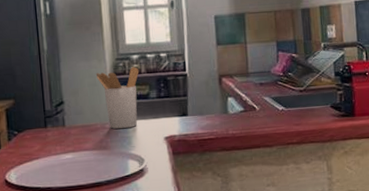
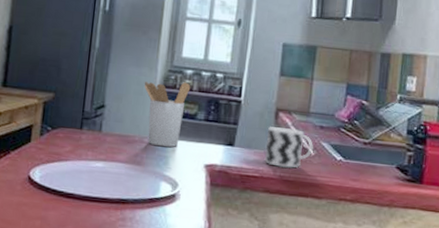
cup: none [214,89,257,126] -> present [264,126,313,168]

